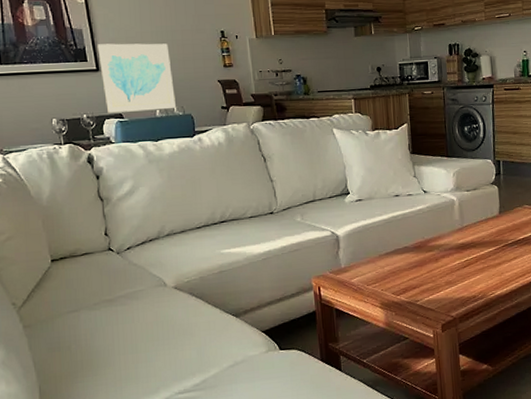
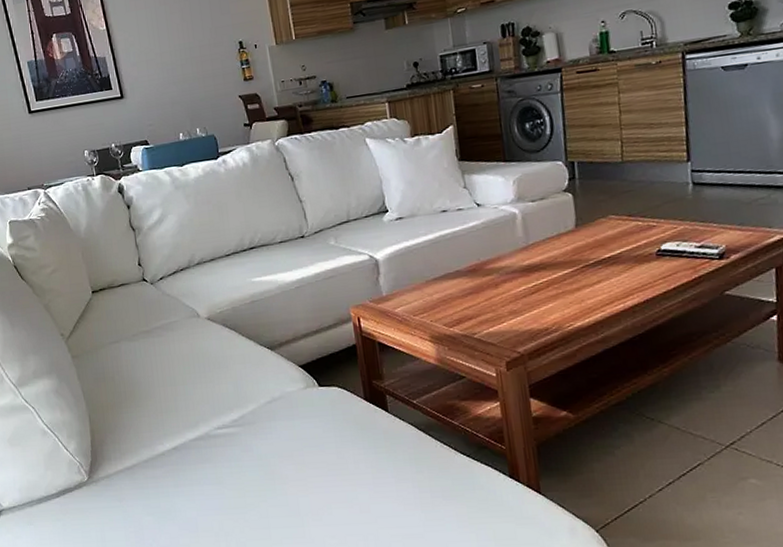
wall art: present [97,43,176,113] -> none [120,62,198,141]

